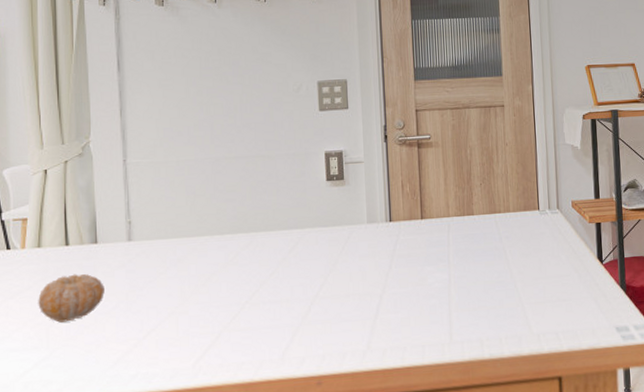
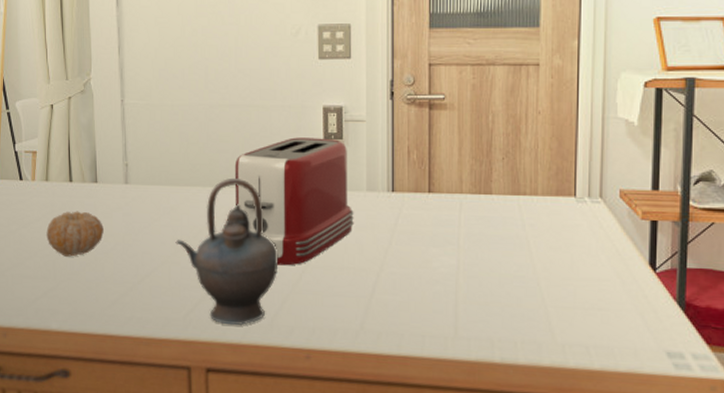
teapot: none [183,223,288,366] -> present [175,177,279,325]
toaster: none [242,180,357,301] -> present [234,137,354,266]

